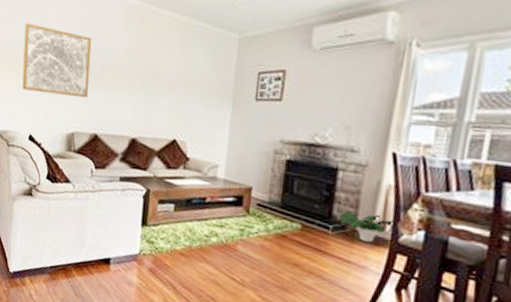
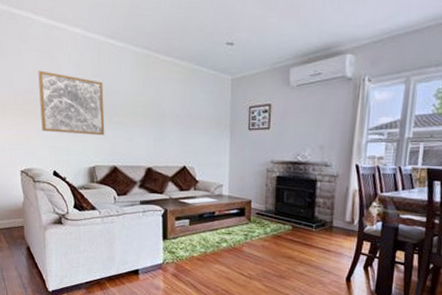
potted plant: present [338,210,393,242] -> none [319,211,359,234]

